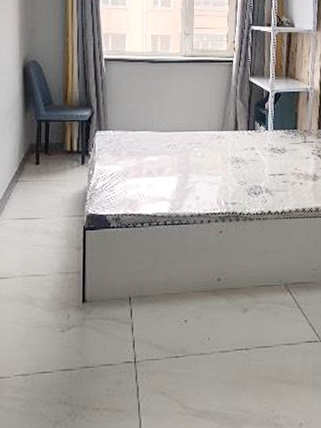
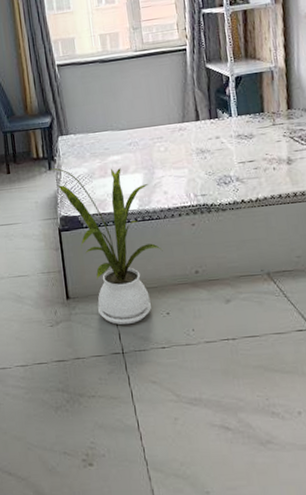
house plant: none [83,163,188,331] -> present [50,168,163,325]

